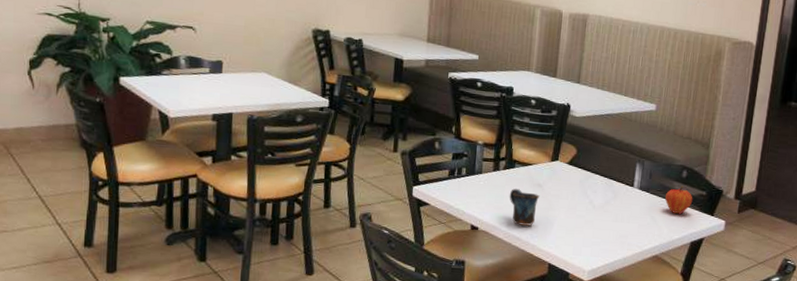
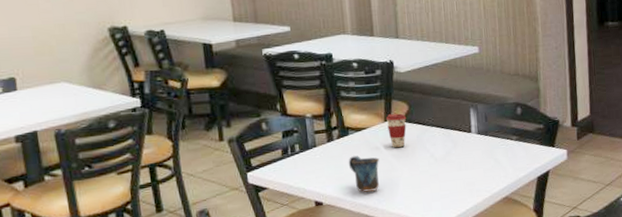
coffee cup: none [553,155,573,189] -> present [386,113,407,148]
fruit: present [665,186,693,215] -> none [504,123,532,153]

